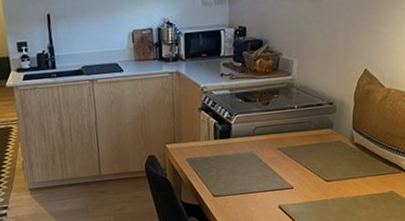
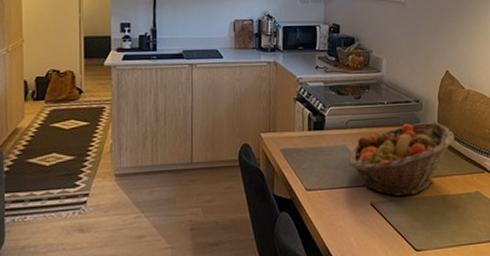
fruit basket: none [257,124,370,199] -> present [349,122,455,197]

